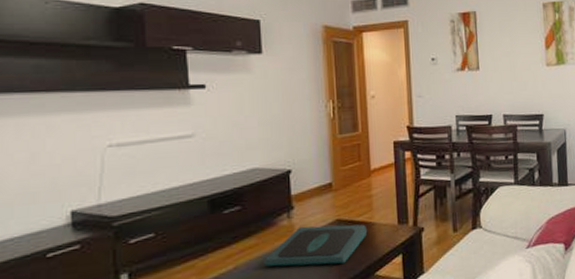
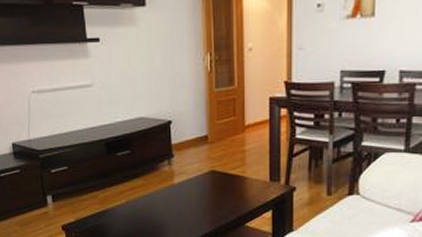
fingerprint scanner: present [262,224,368,267] -> none [148,173,240,211]

